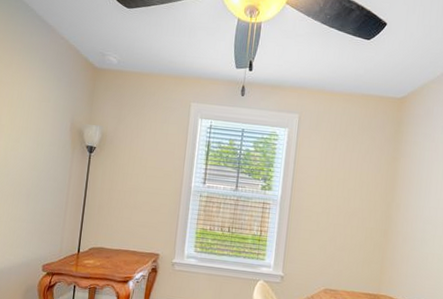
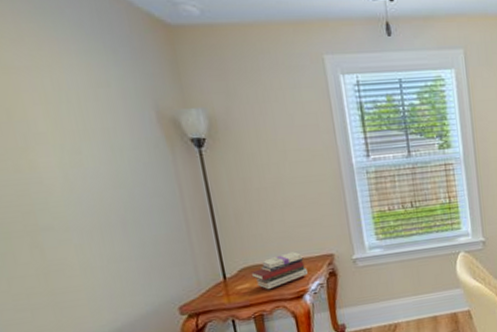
books: none [96,244,137,270] -> present [250,252,308,290]

